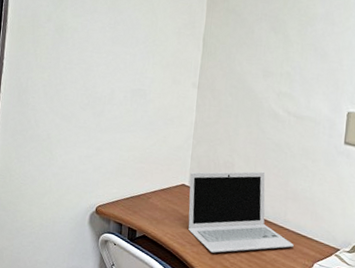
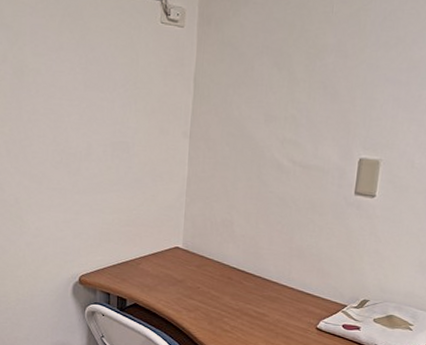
laptop: present [188,171,294,253] -> none [183,228,298,318]

